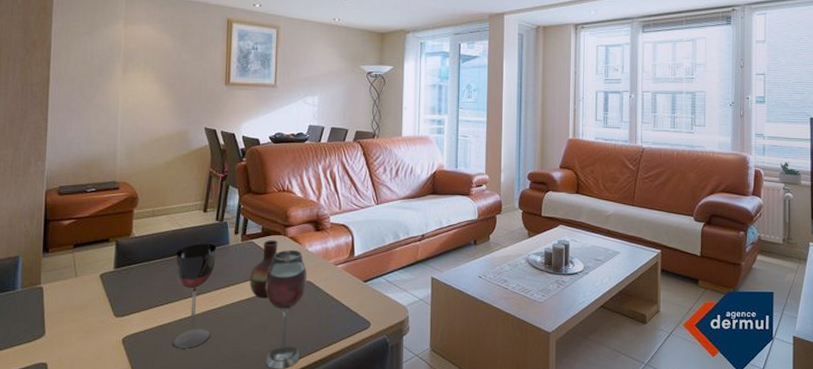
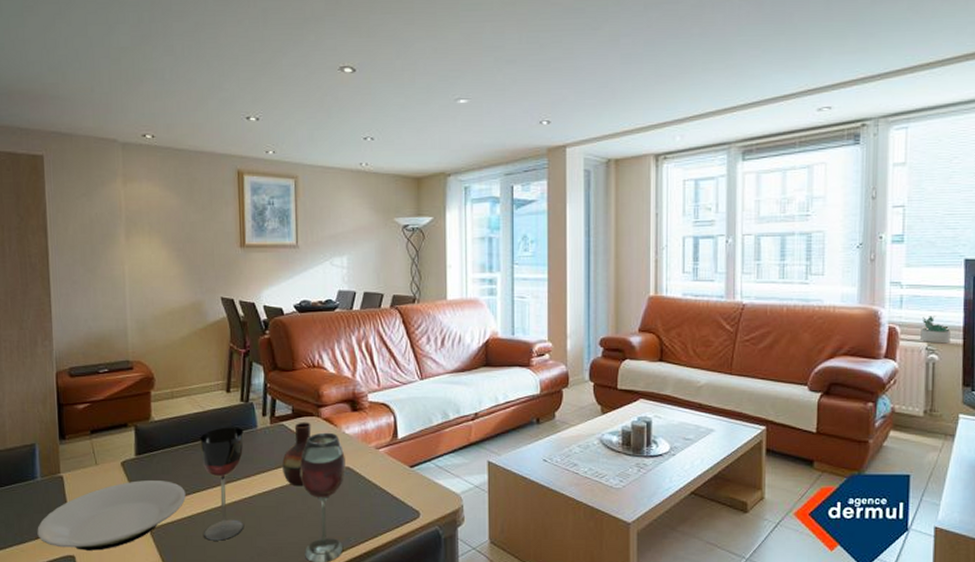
plate: none [12,292,159,358] -> present [37,480,186,551]

